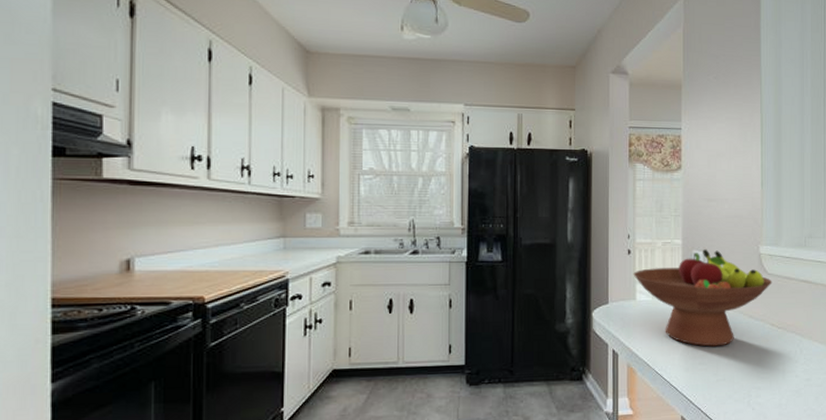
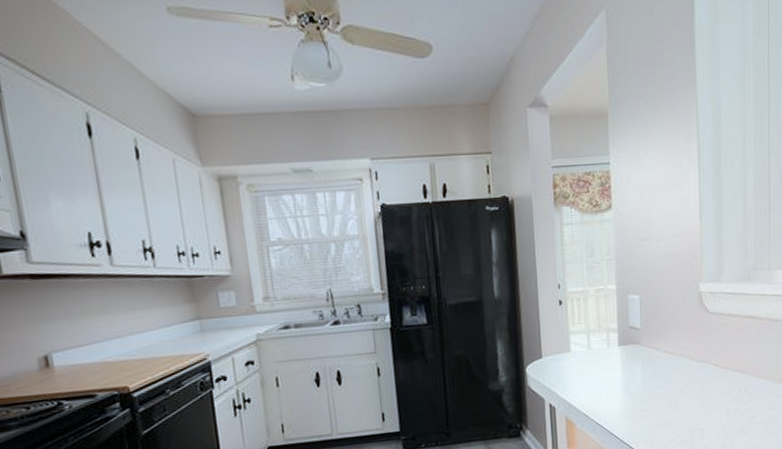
fruit bowl: present [633,249,773,347] -> none [566,292,714,393]

